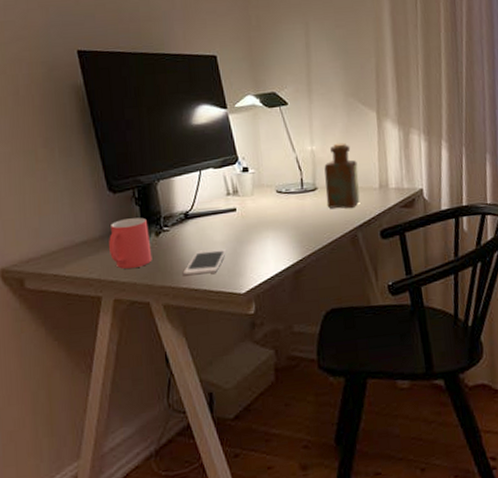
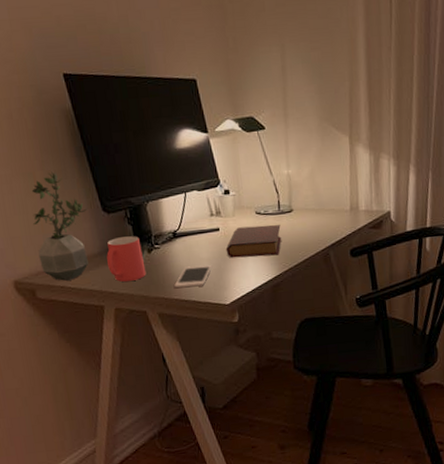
potted plant: none [29,149,91,269] -> present [31,171,88,281]
book: none [242,204,305,242] -> present [225,224,282,258]
bottle: present [324,142,360,209] -> none [299,166,332,230]

